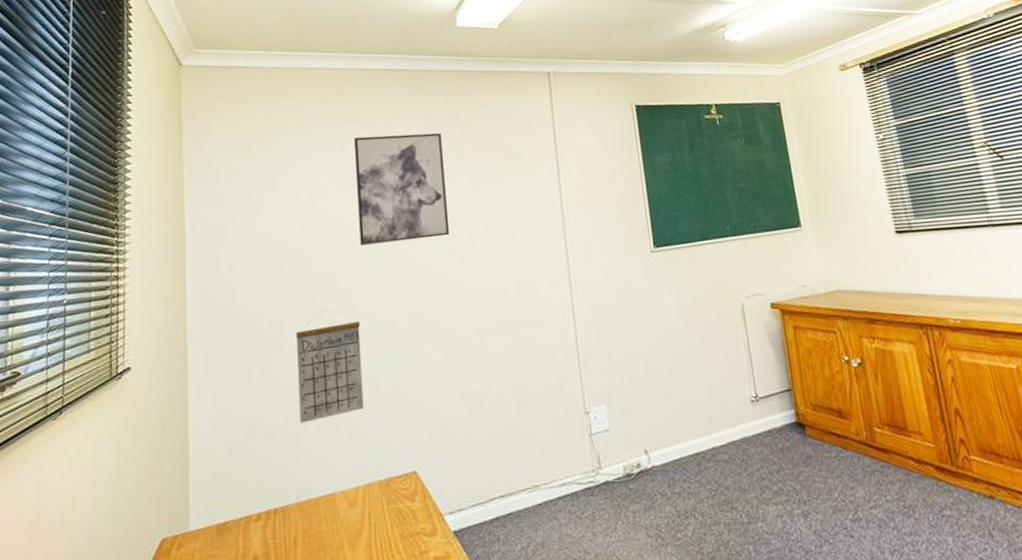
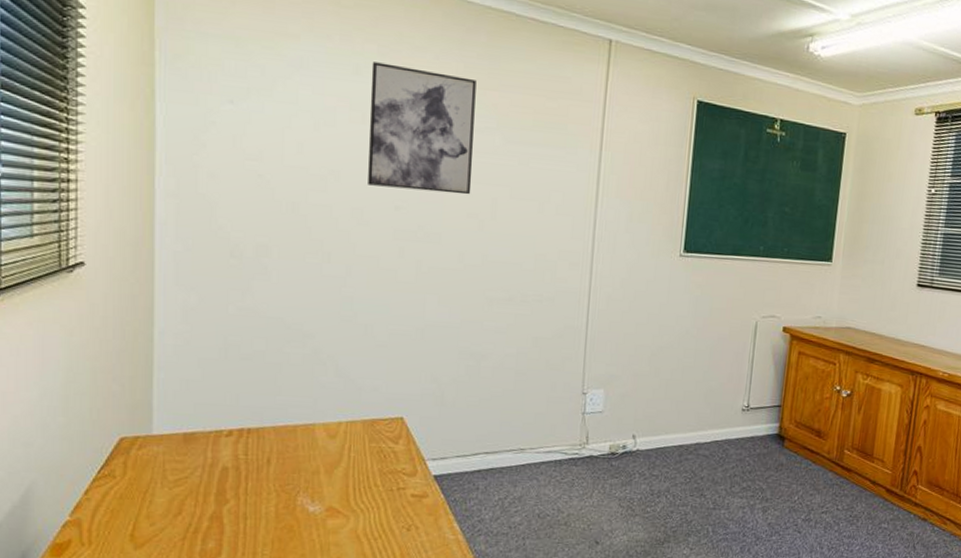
calendar: present [295,308,364,423] -> none [282,244,358,354]

